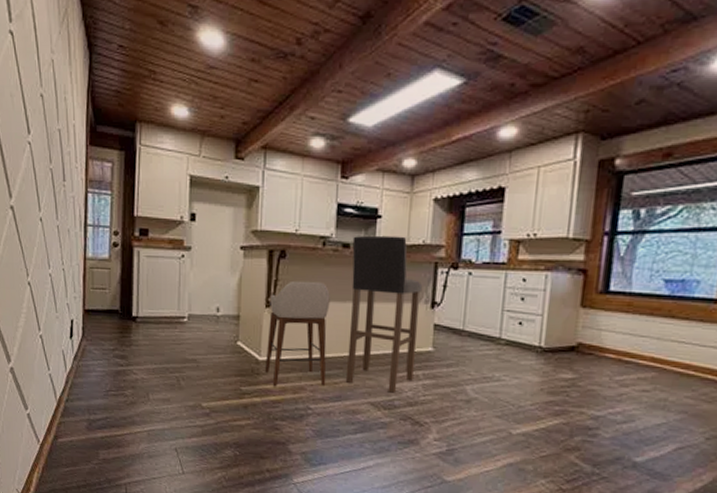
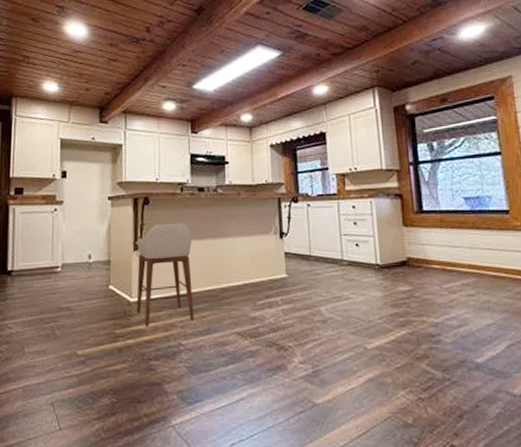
bar stool: present [345,235,423,393] -> none [206,178,273,321]

